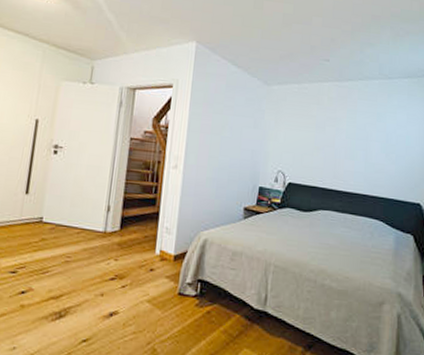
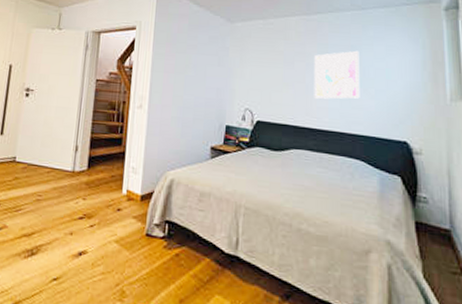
wall art: none [342,117,384,164] -> present [314,50,360,99]

